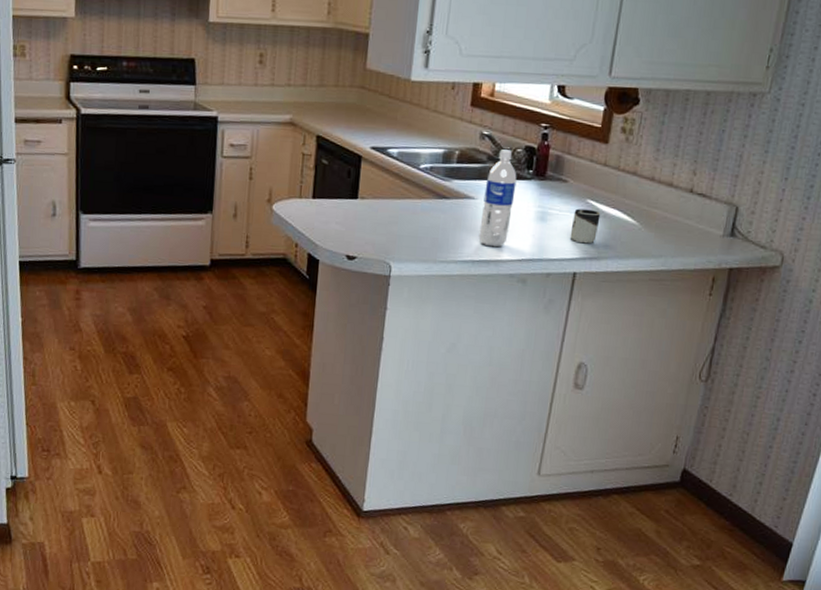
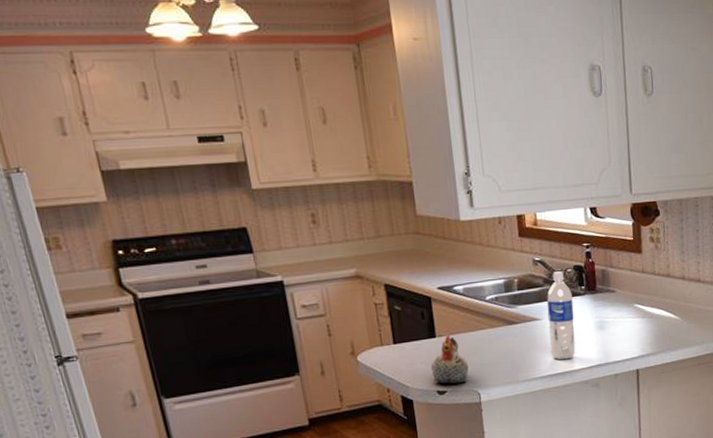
chicken figurine: none [344,198,386,252] -> present [431,335,469,384]
cup: present [569,208,601,244] -> none [626,312,649,344]

